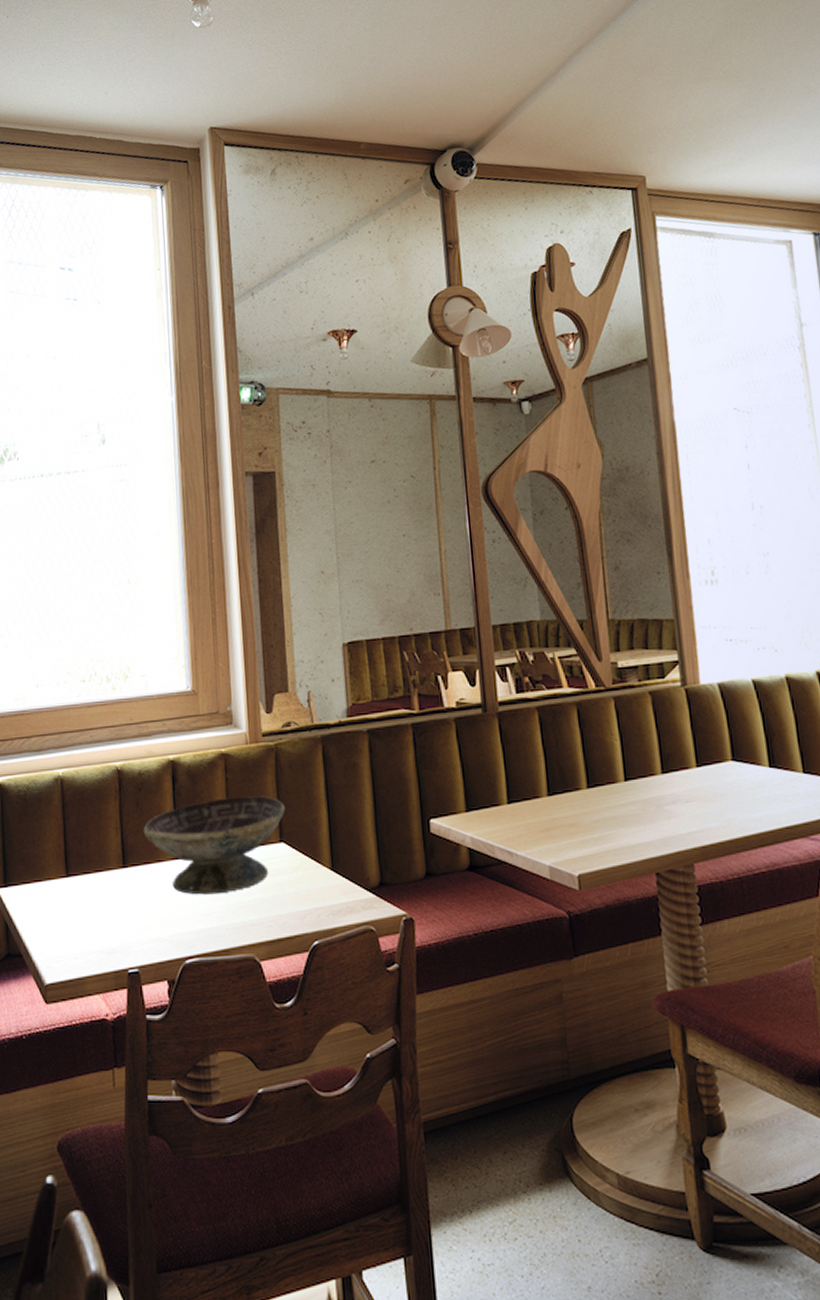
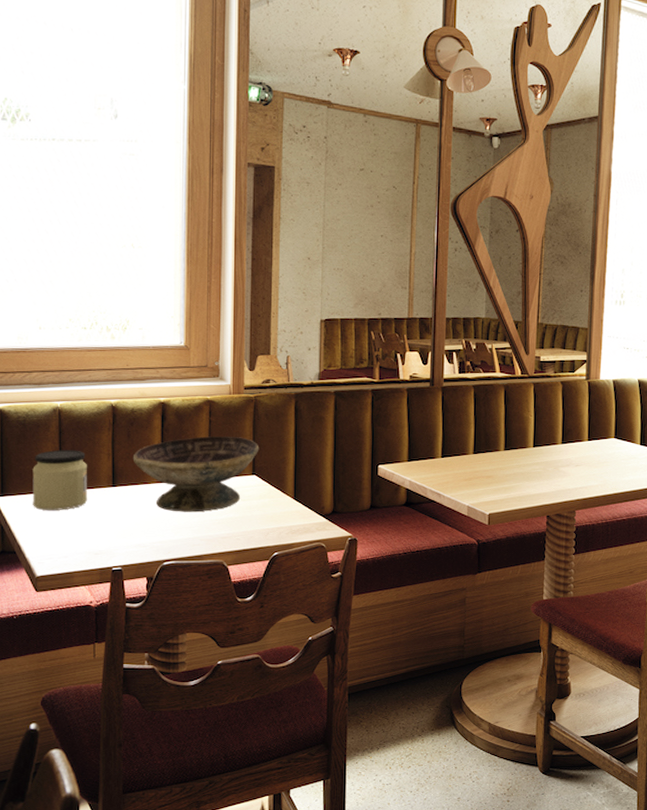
jar: none [36,825,96,901] -> present [32,449,87,510]

